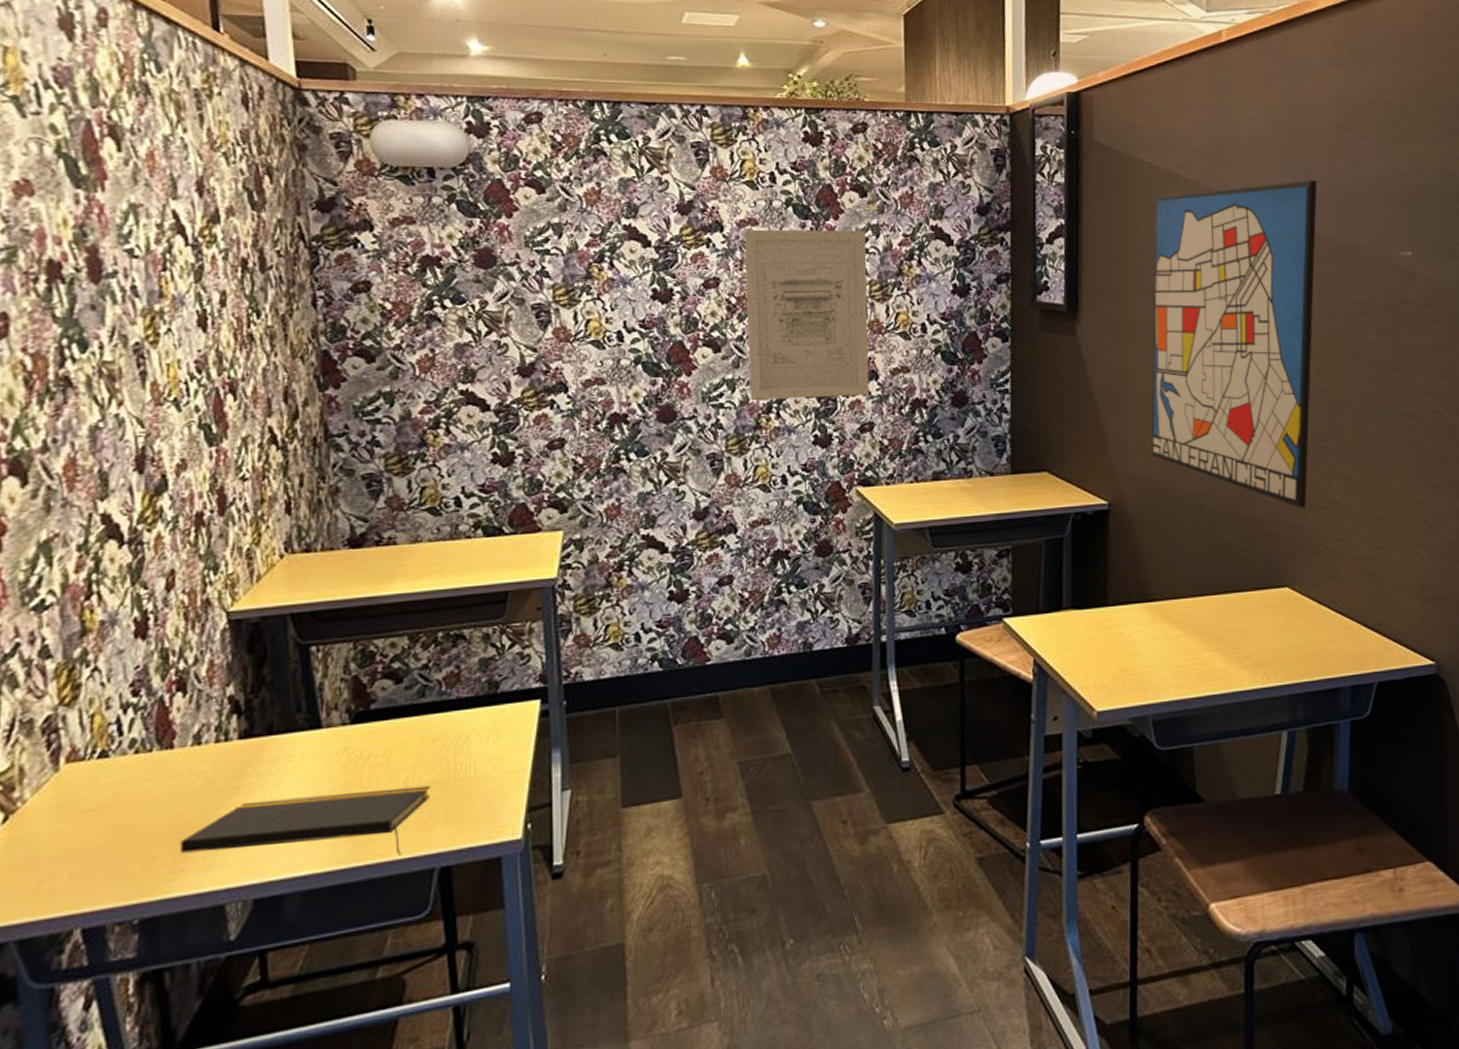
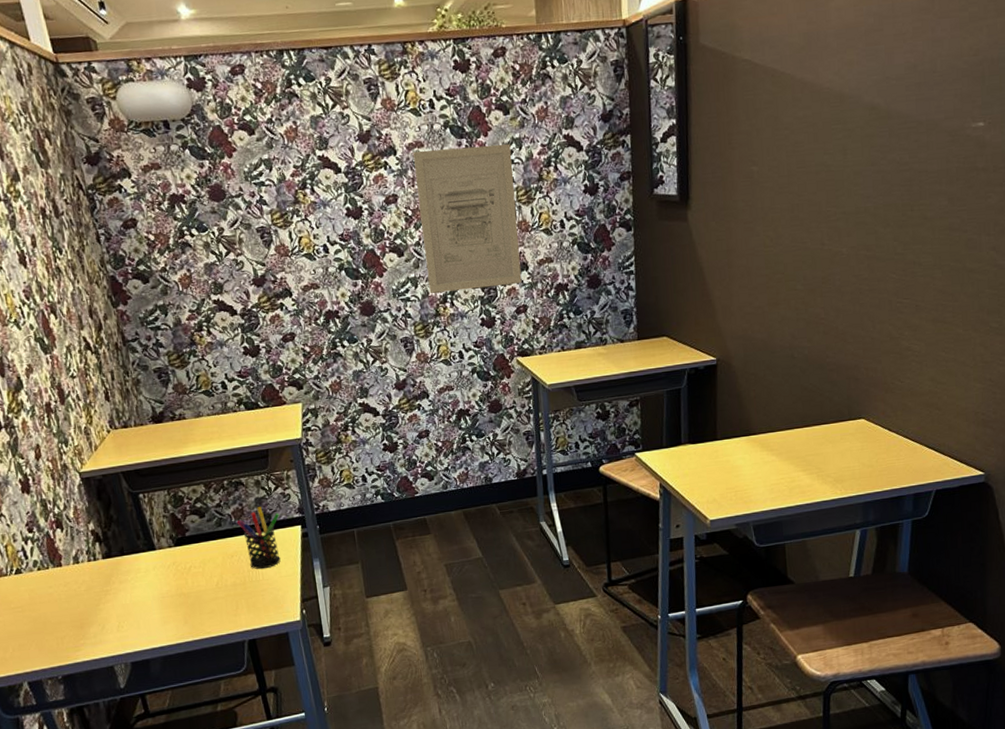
notepad: present [181,785,430,855] -> none [78,586,235,634]
pen holder: none [448,671,512,762] -> present [237,507,281,570]
wall art: present [1151,180,1318,508] -> none [751,63,900,355]

